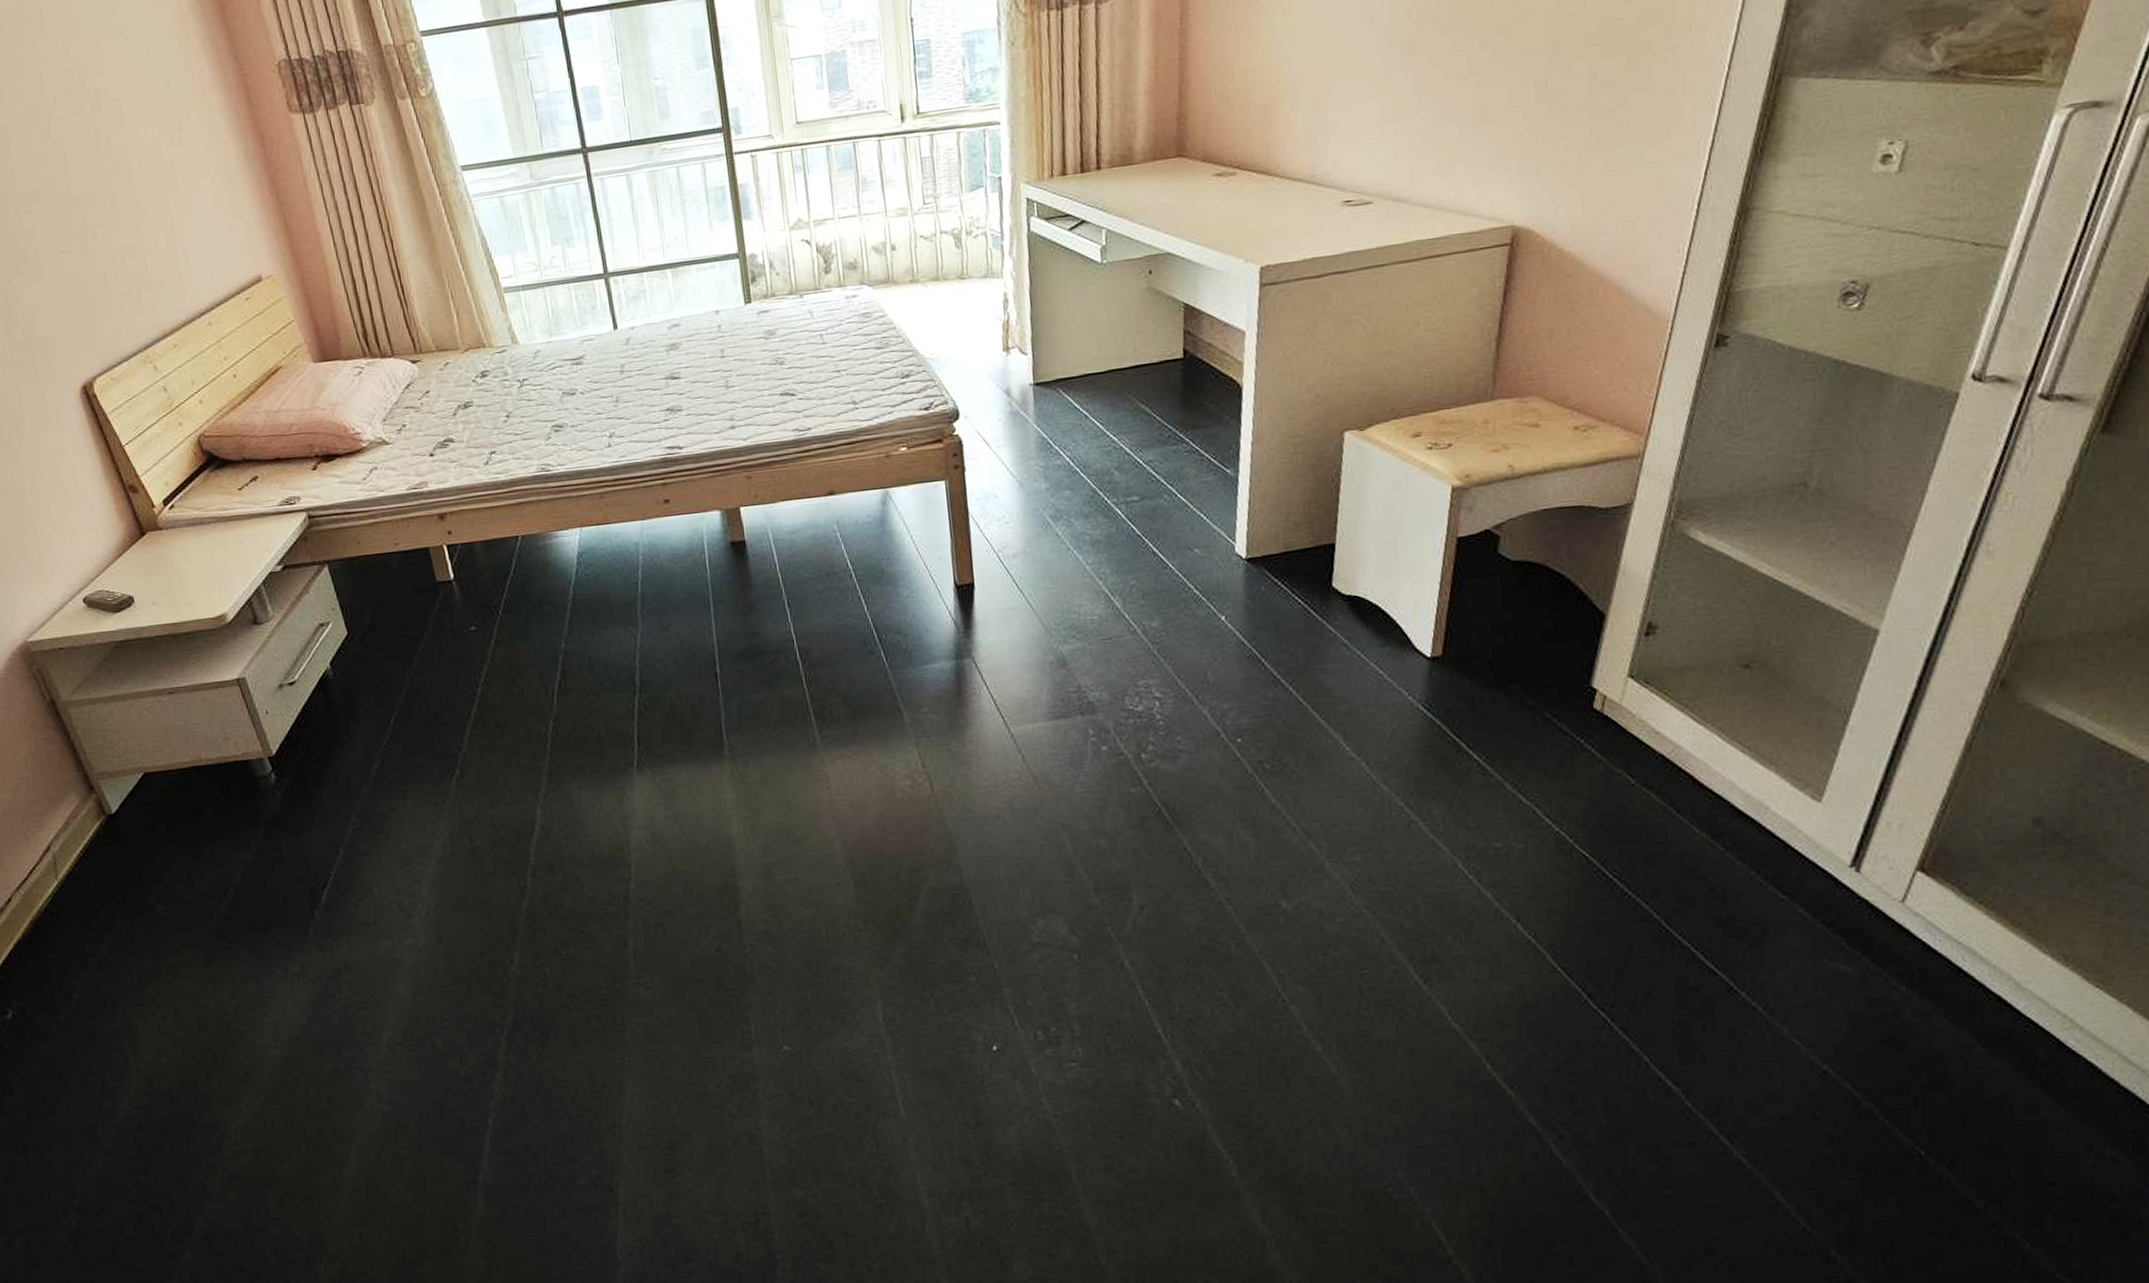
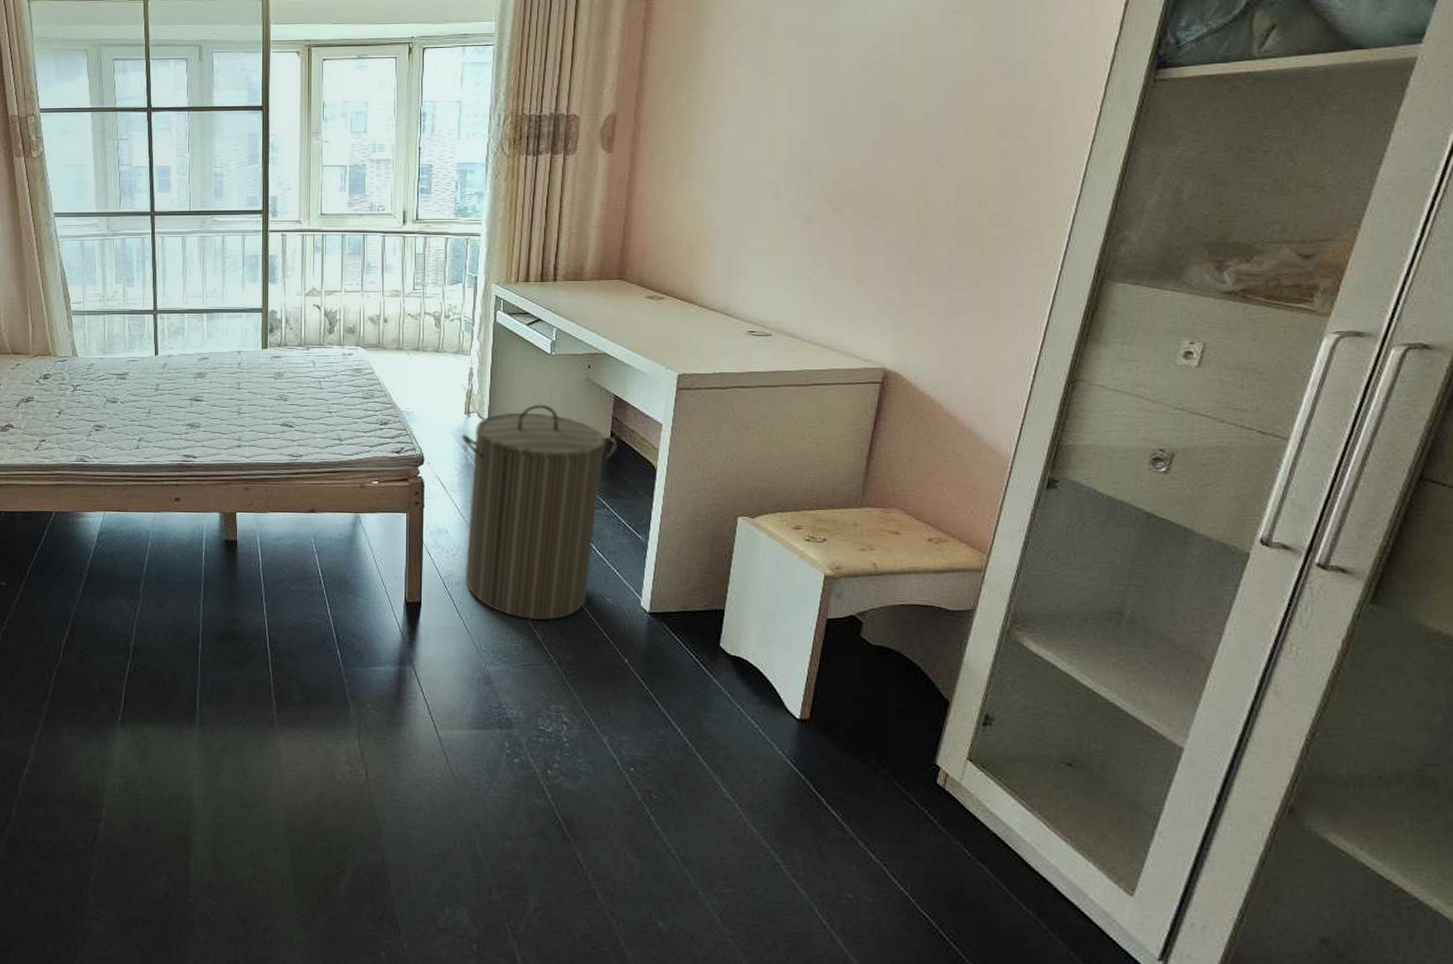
laundry hamper: none [1001,326,1192,587] -> present [461,404,617,620]

